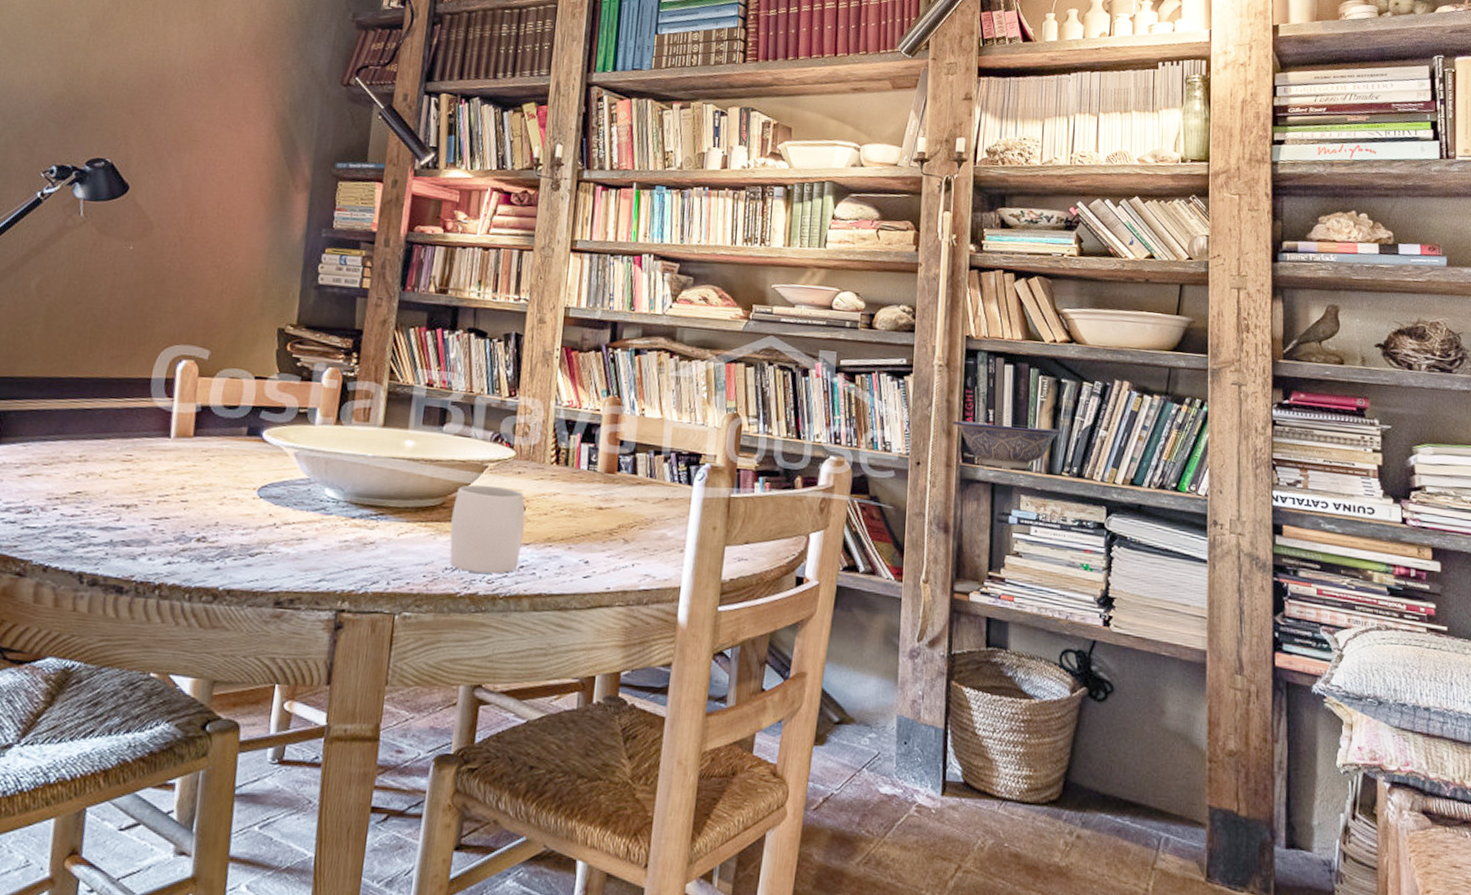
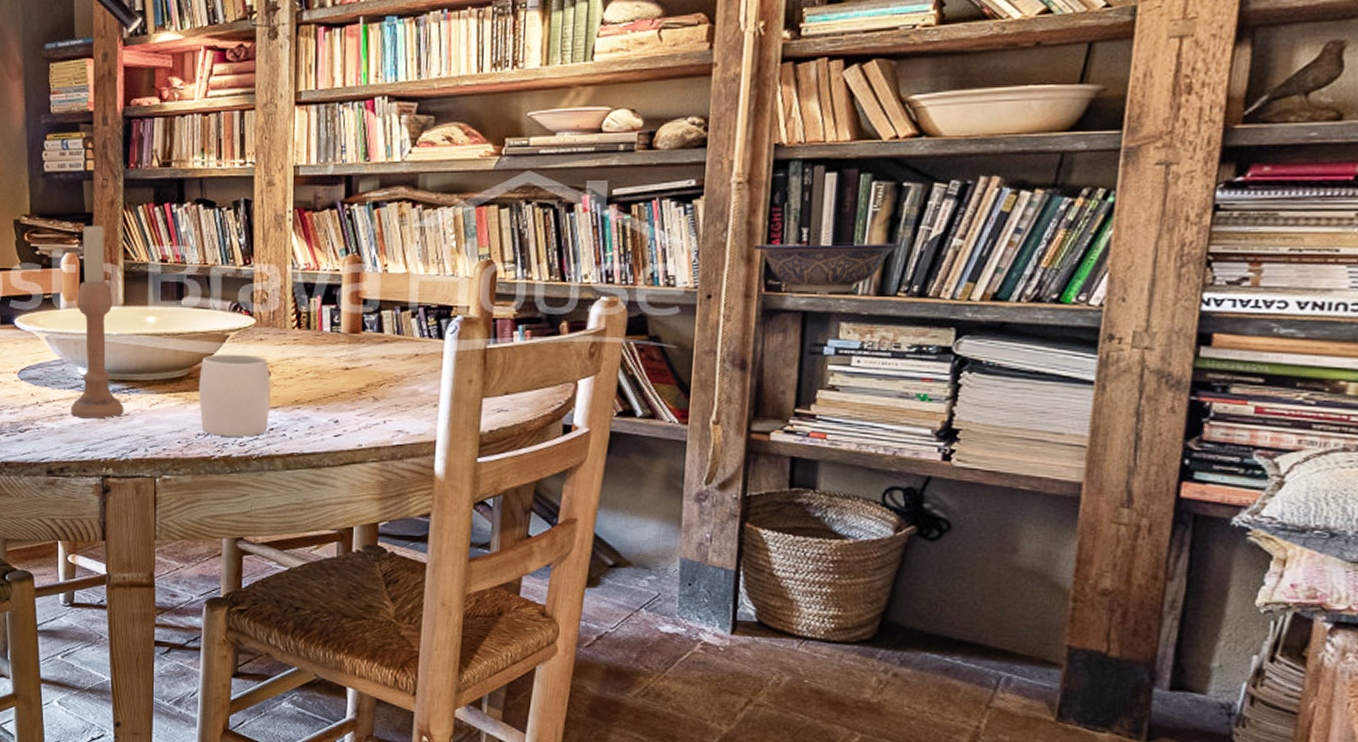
candlestick: none [310,339,373,546] -> present [70,222,124,419]

